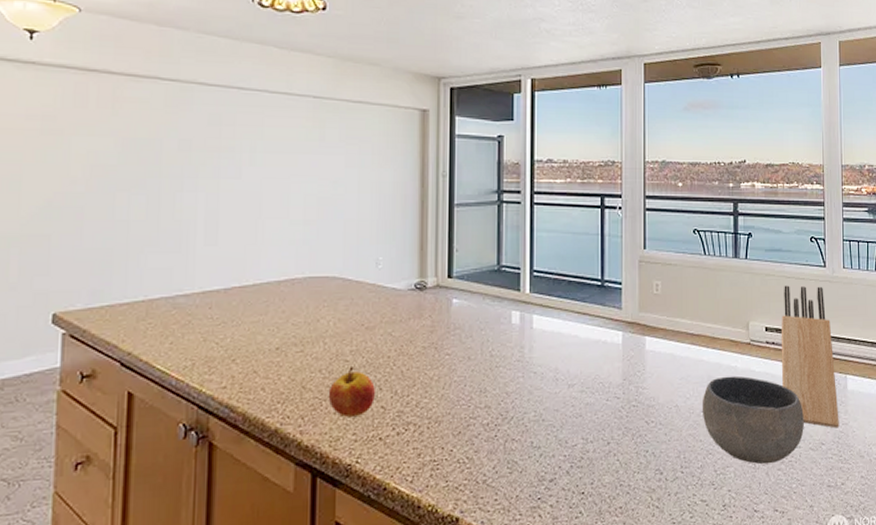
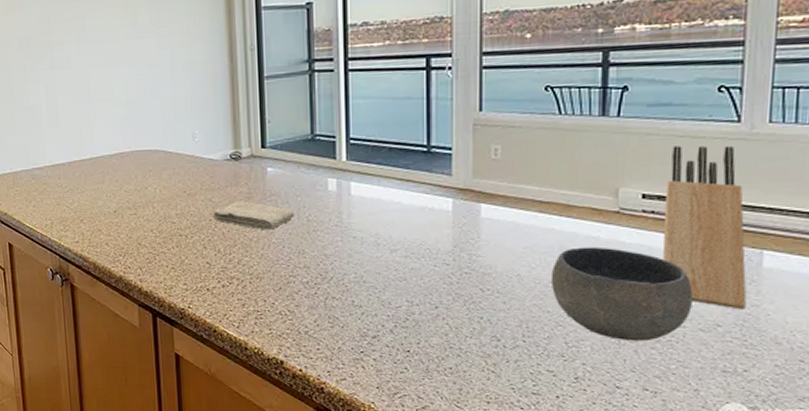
apple: present [328,365,375,417] -> none [160,227,201,270]
washcloth: none [390,335,478,367] -> present [211,201,294,230]

